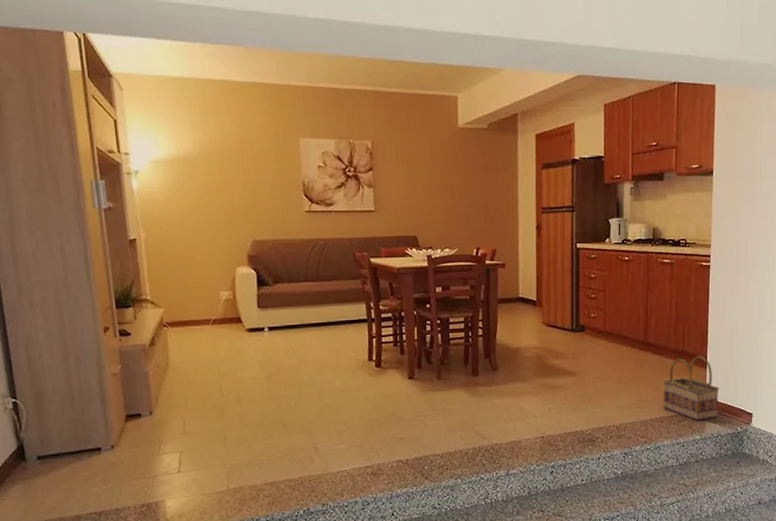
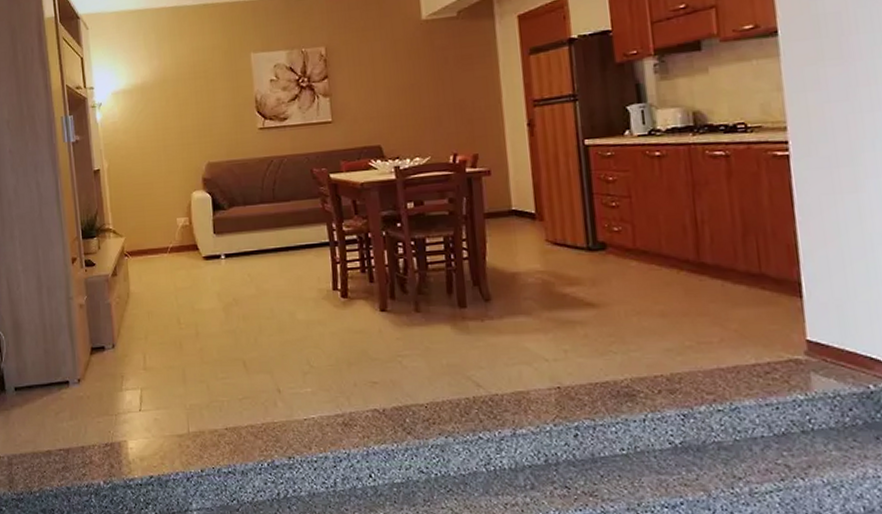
basket: present [663,355,720,421] -> none [732,279,831,373]

